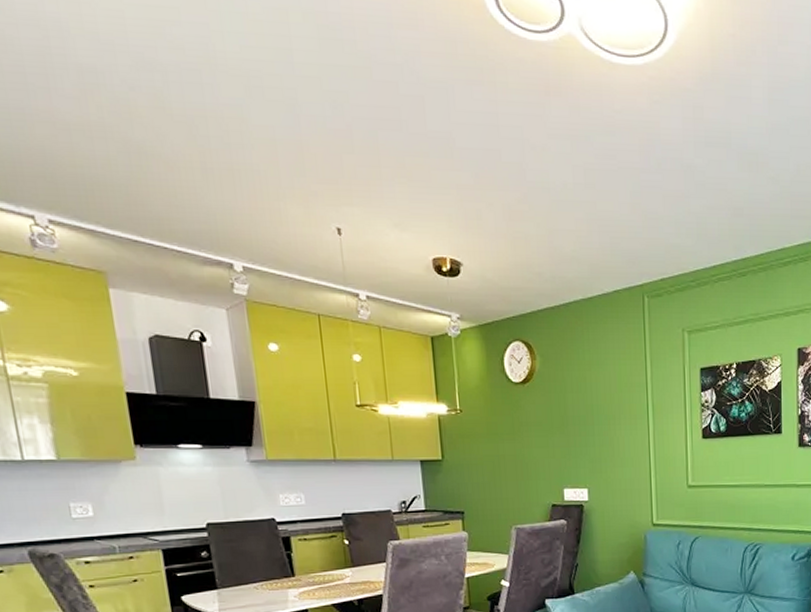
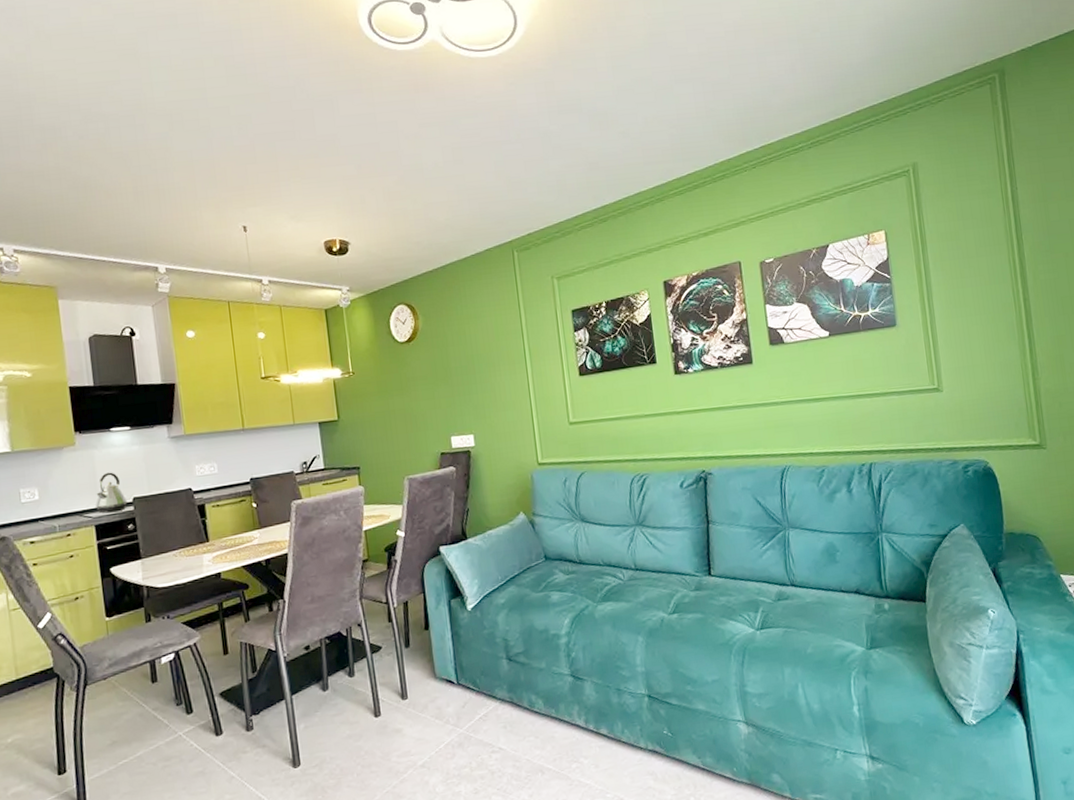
kettle: none [162,493,200,538] -> present [96,472,127,514]

